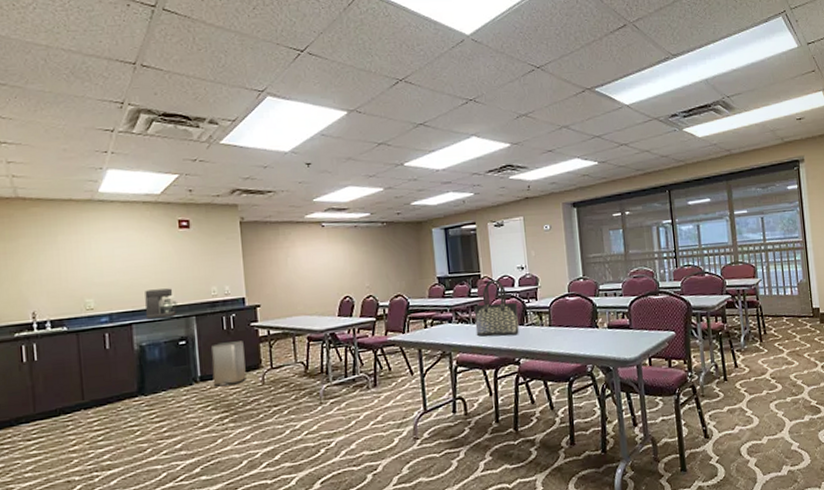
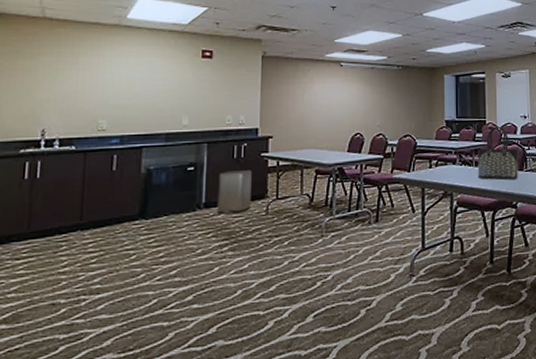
coffee maker: present [145,288,177,320] -> none [158,115,191,144]

